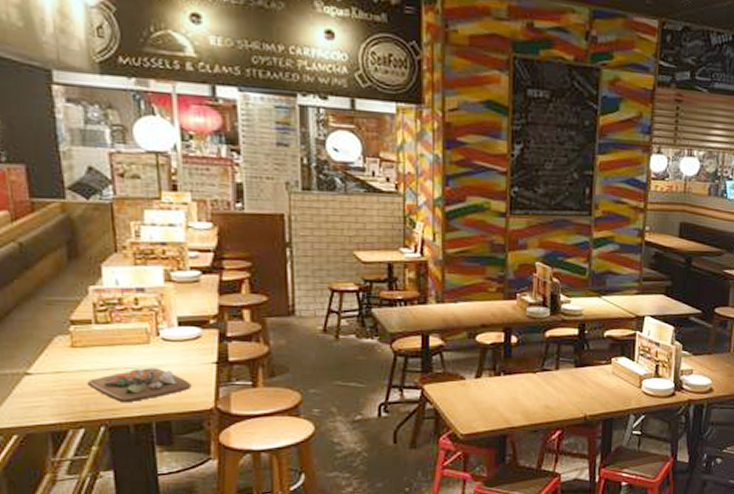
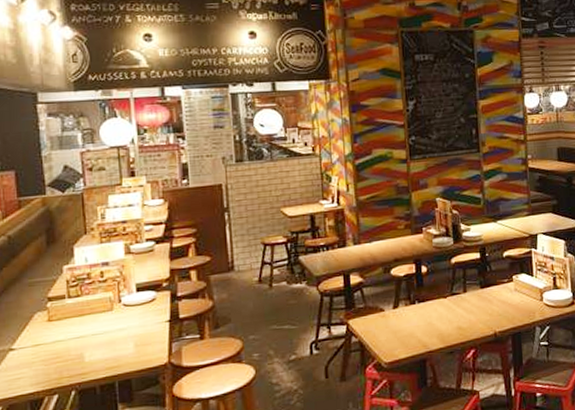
food platter: present [87,368,192,403] -> none [61,331,149,367]

